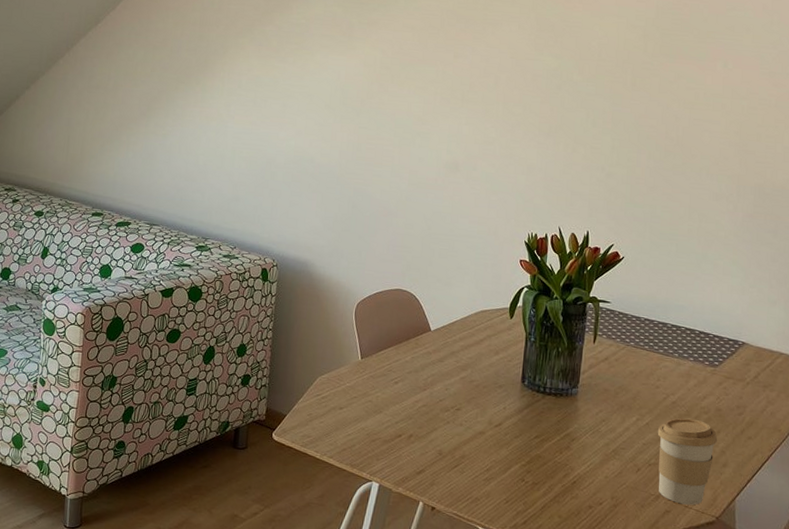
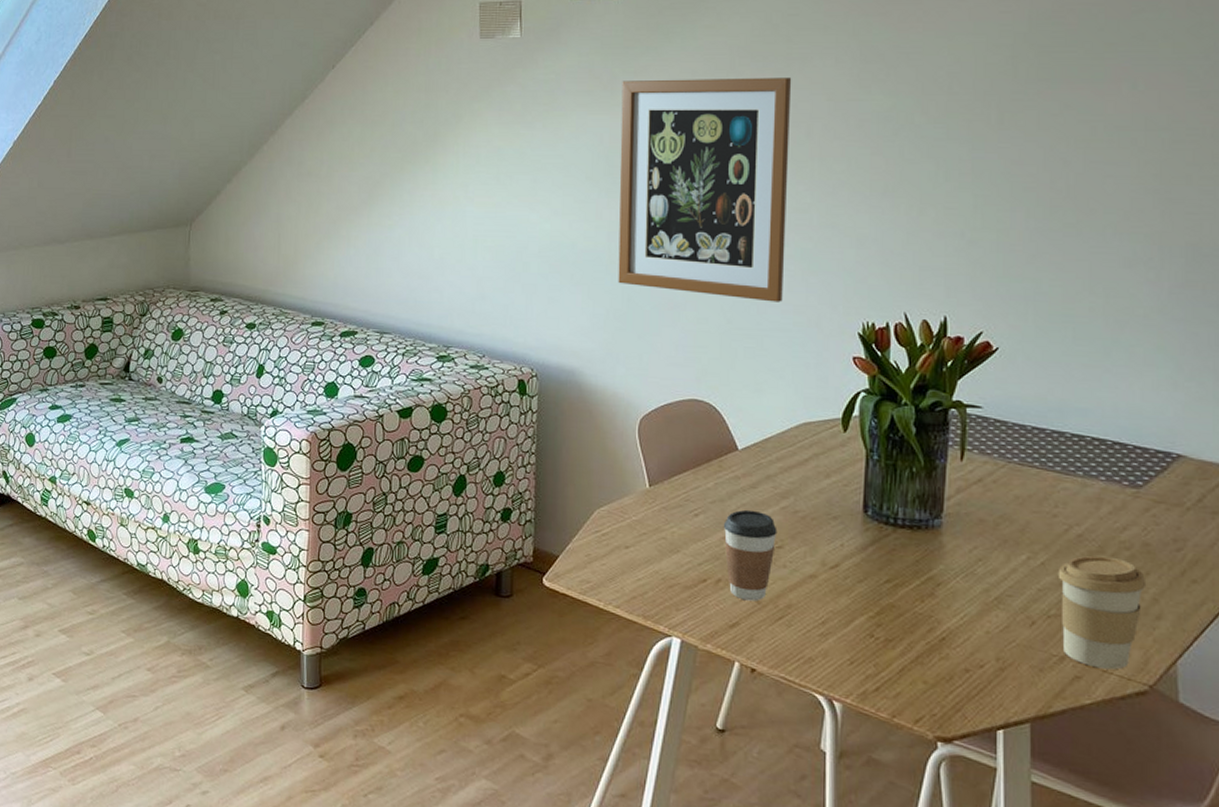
wall art: none [345,29,486,214] -> present [618,77,792,302]
coffee cup: none [416,379,457,453] -> present [723,509,778,601]

